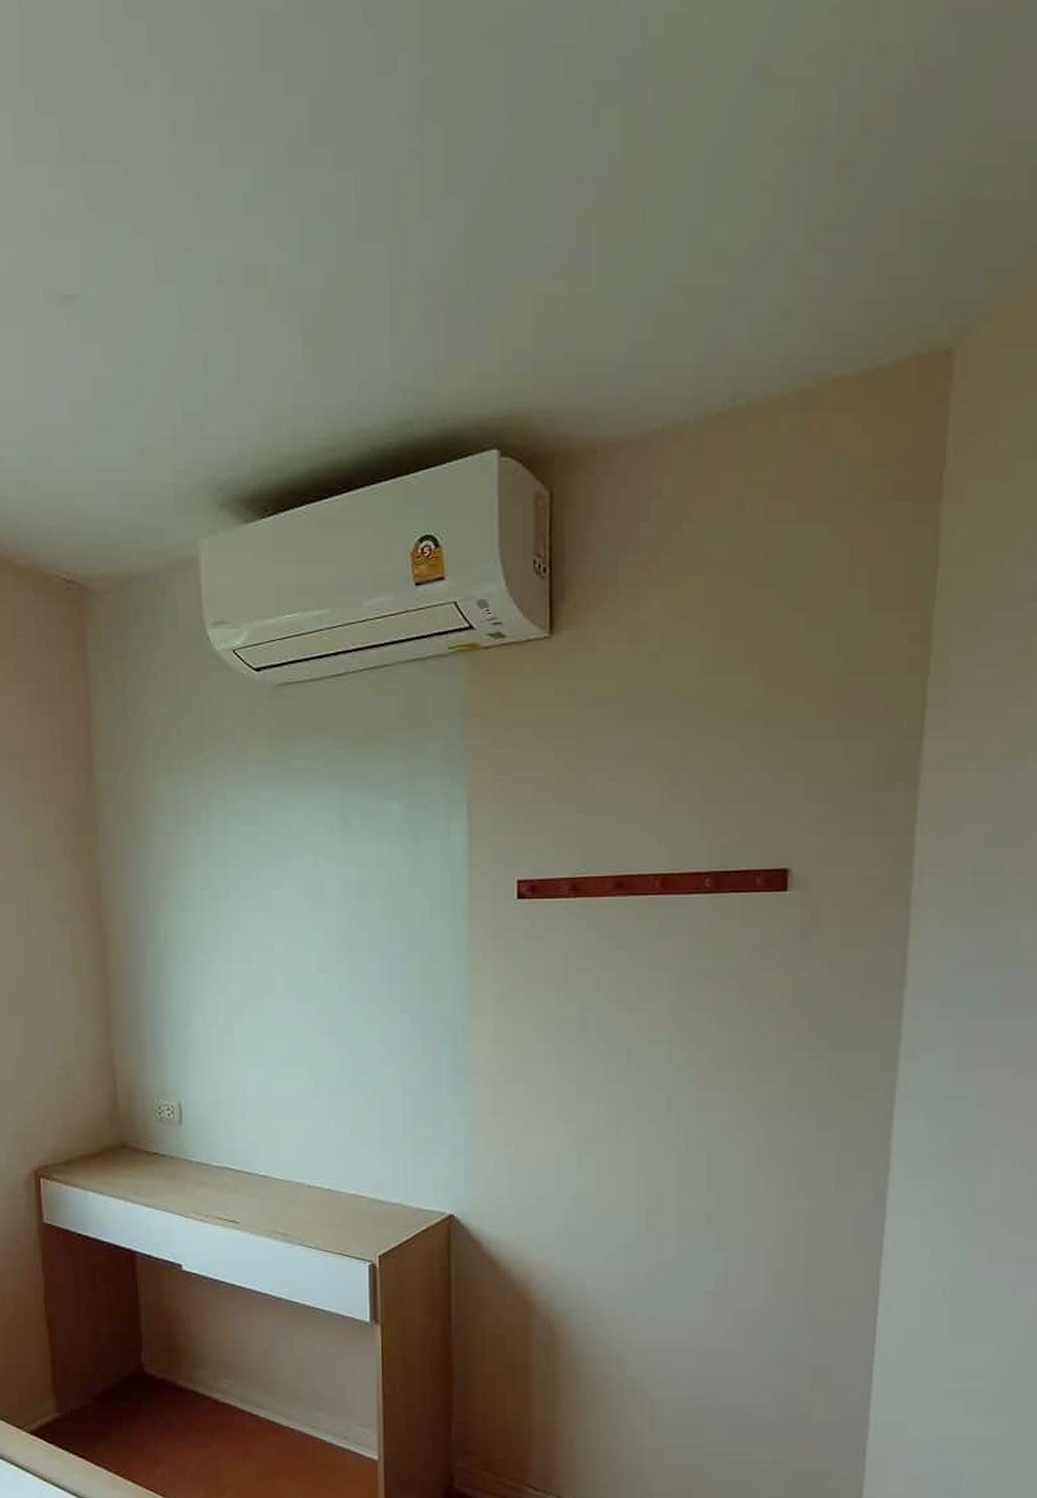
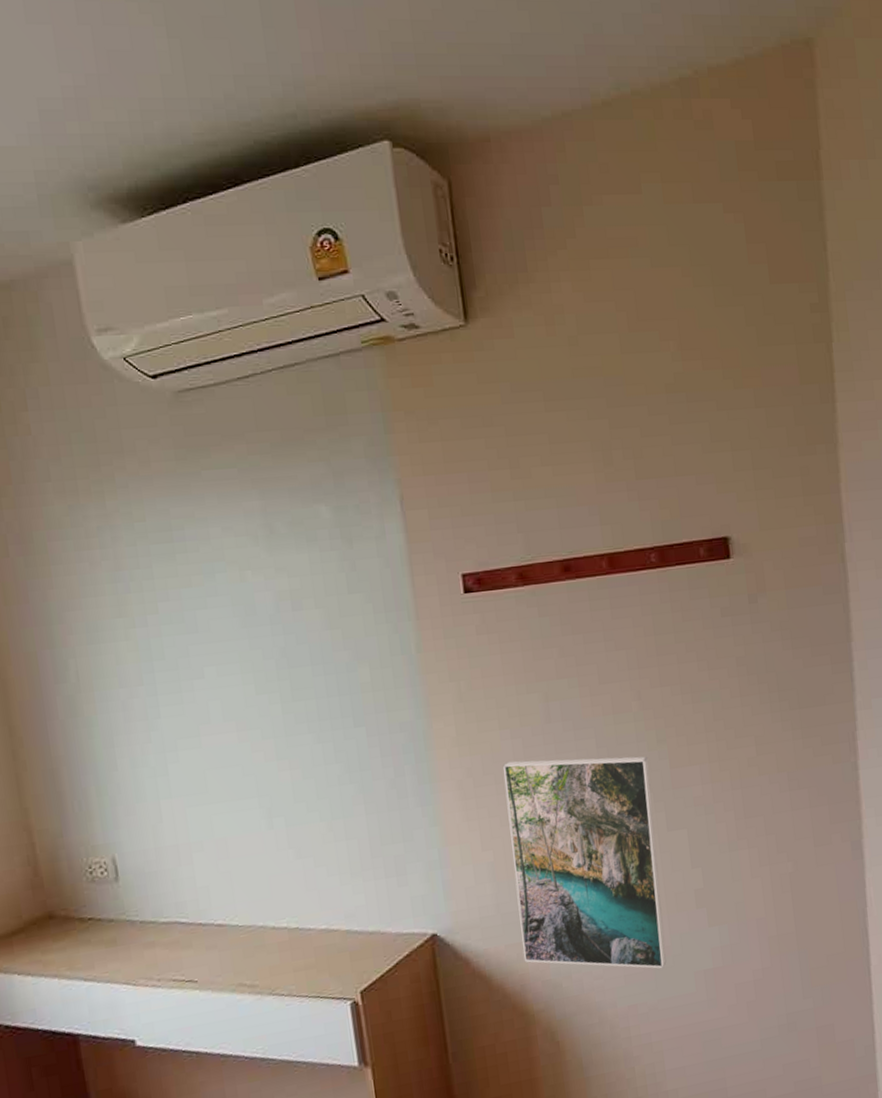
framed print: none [532,1064,676,1283] -> present [502,756,667,969]

